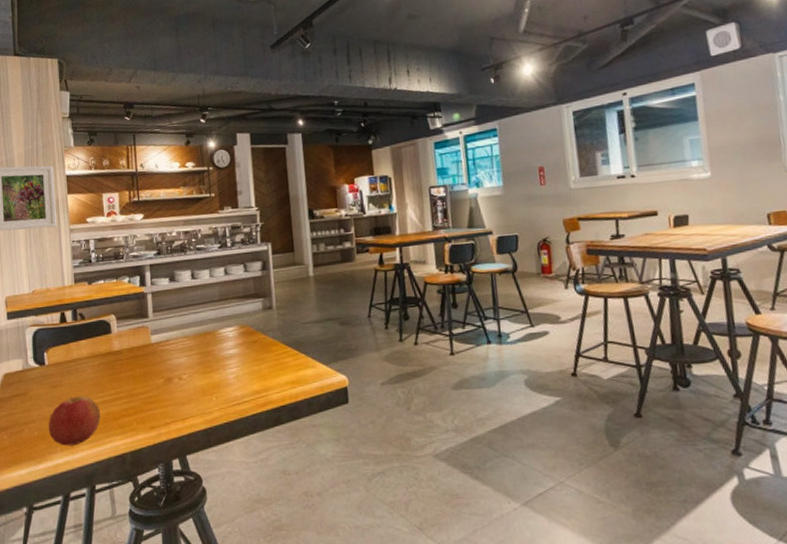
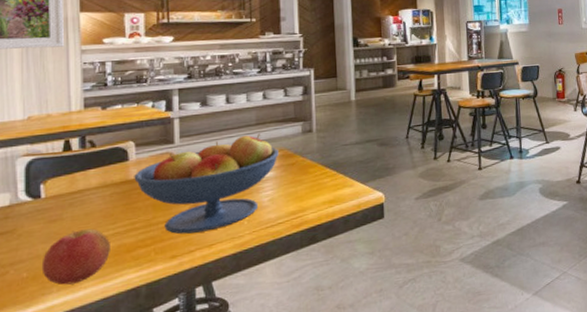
fruit bowl: none [116,309,241,407] -> present [134,133,279,234]

